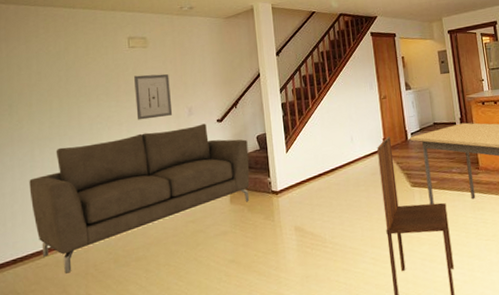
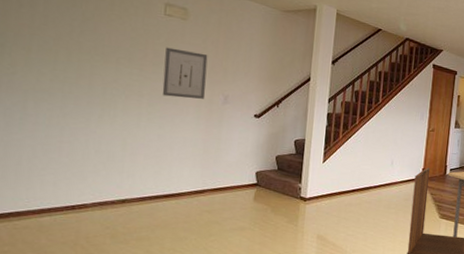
sofa: present [29,123,250,274] -> none [15,105,284,240]

